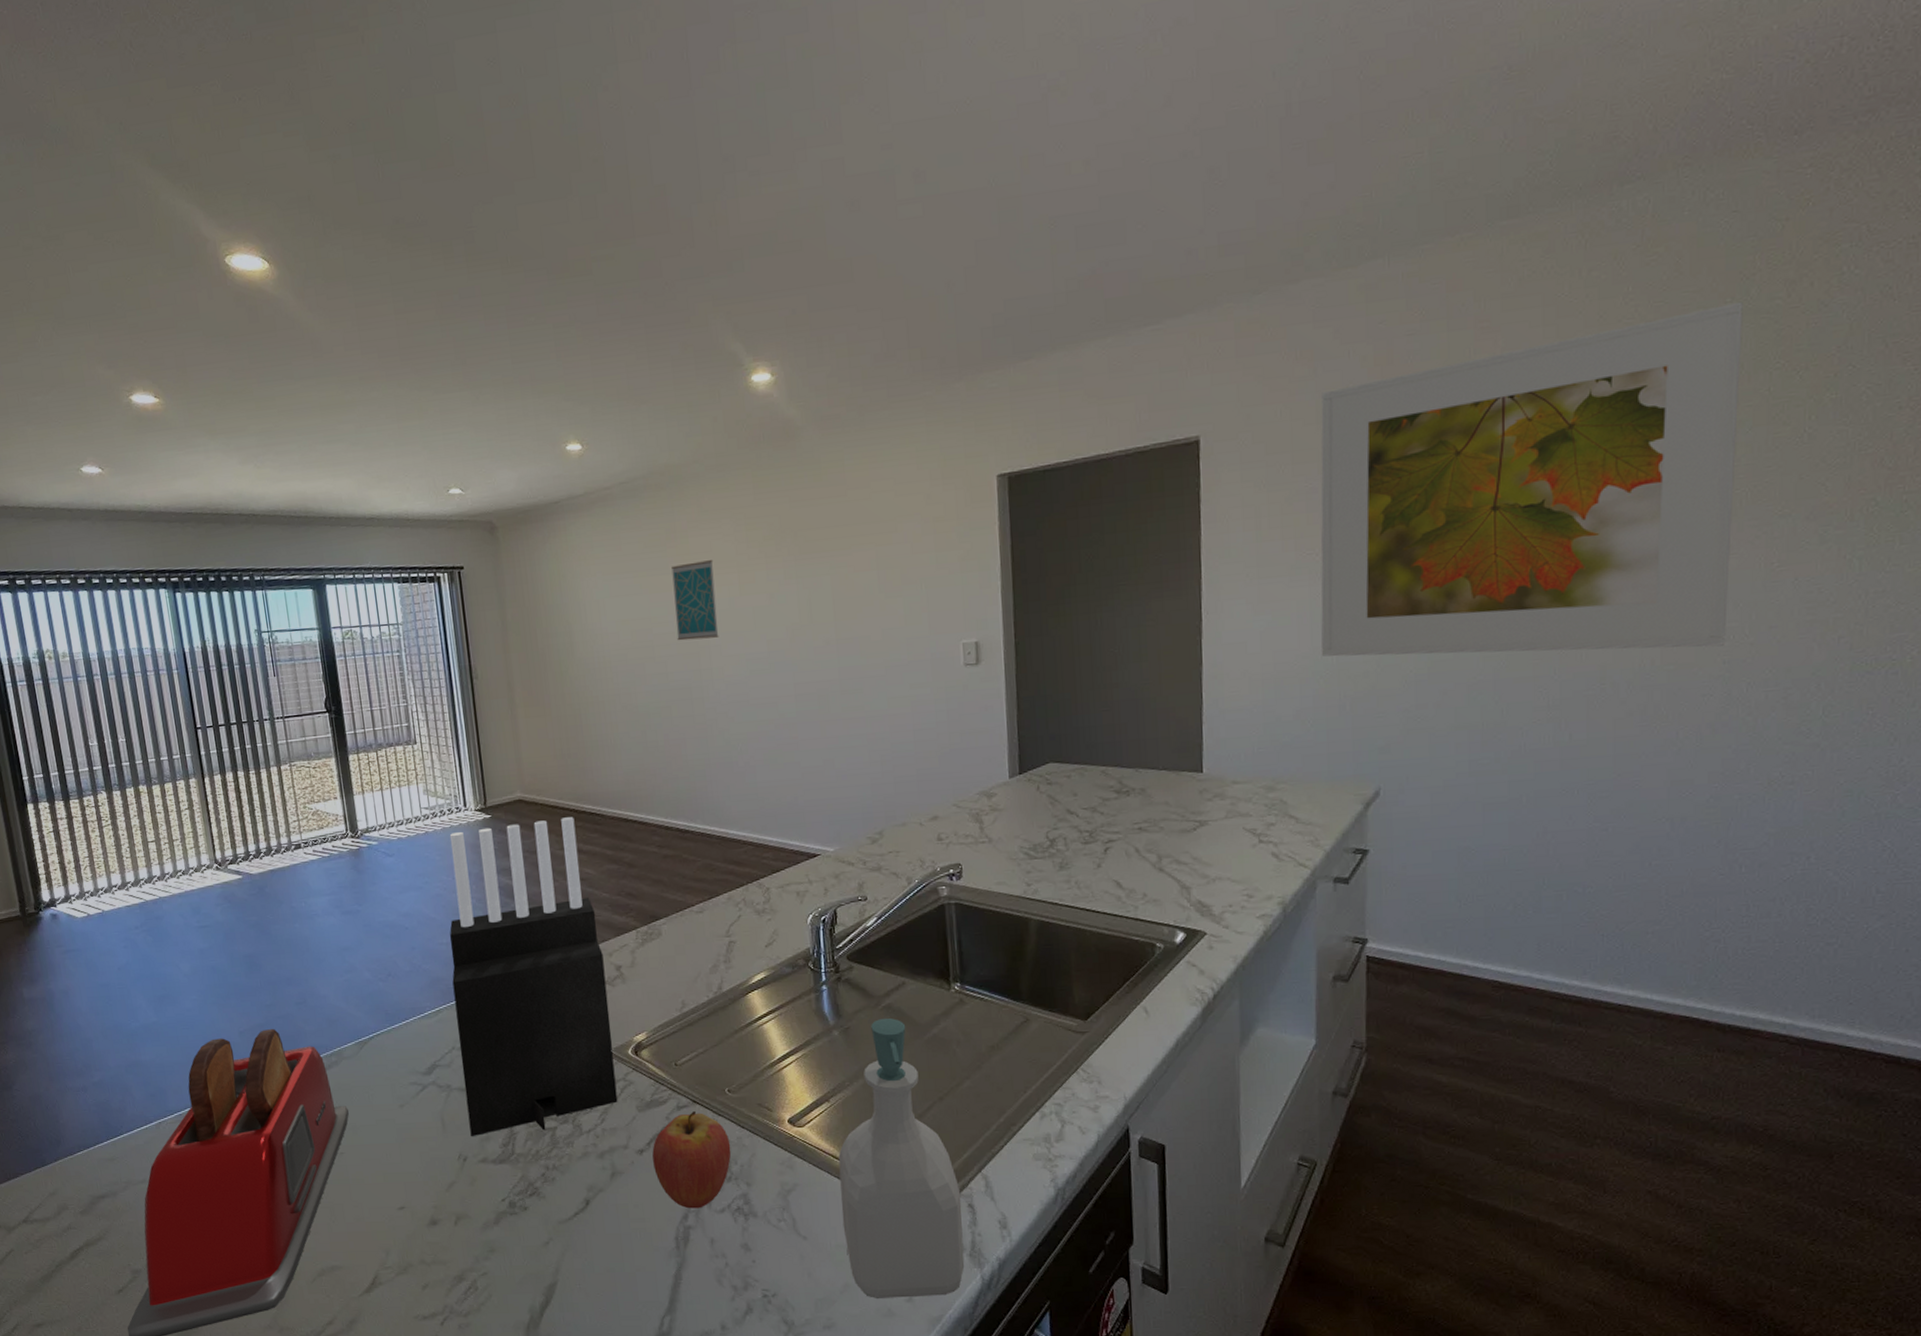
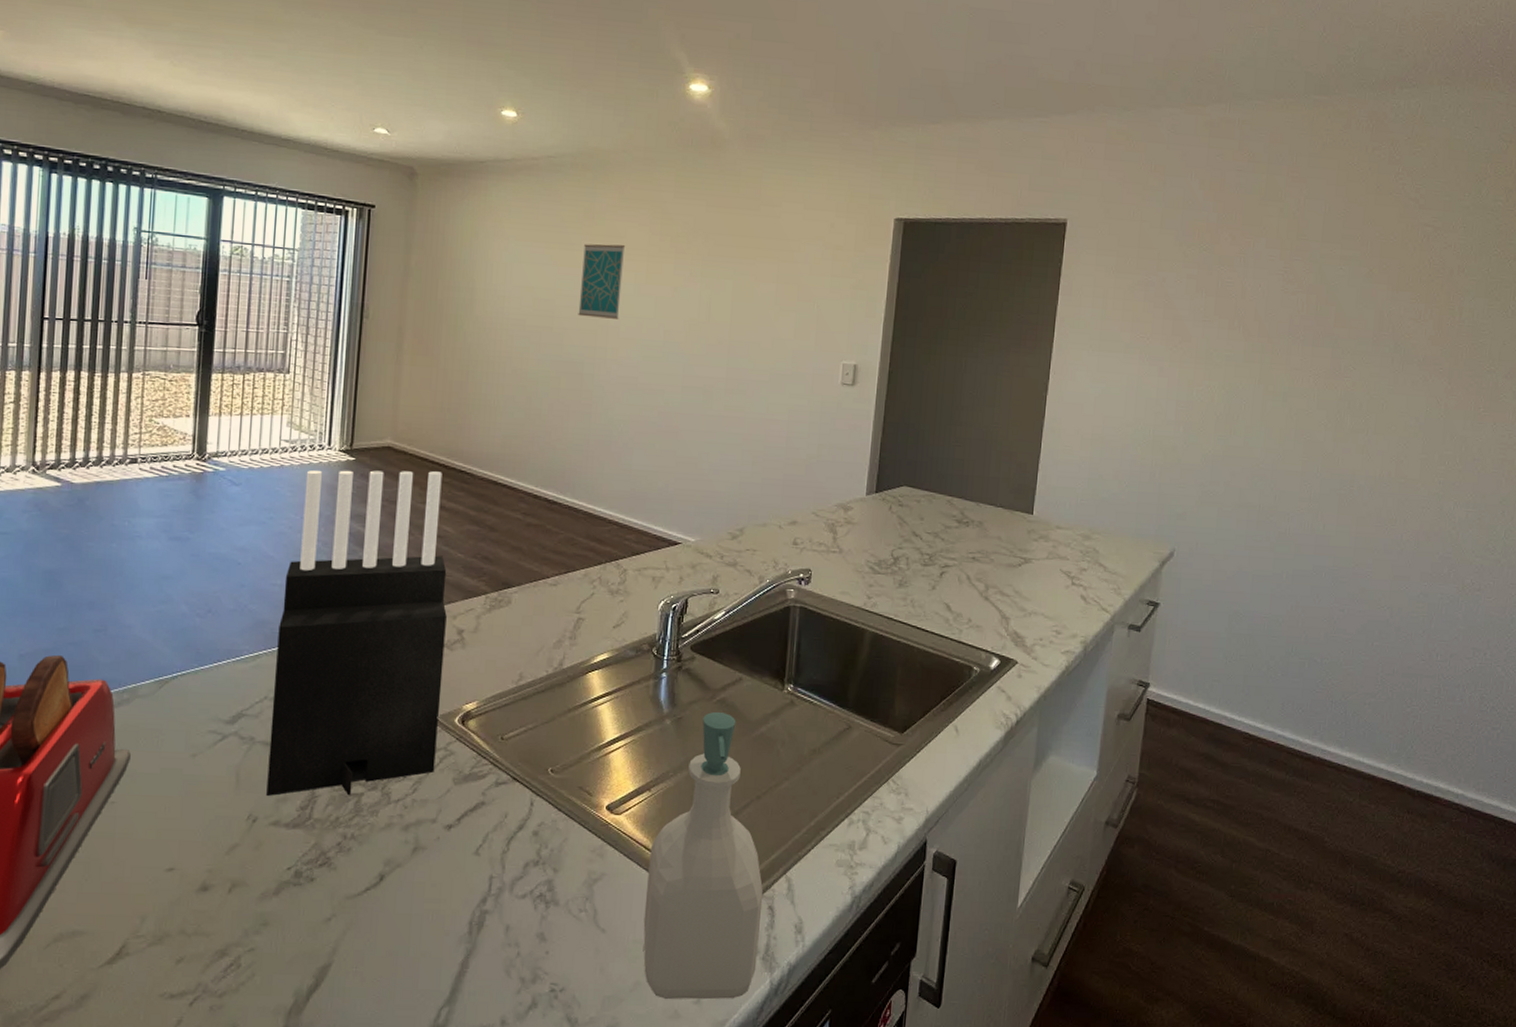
fruit: present [652,1111,732,1209] -> none [460,789,544,892]
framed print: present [1320,301,1743,657] -> none [1141,197,1476,469]

